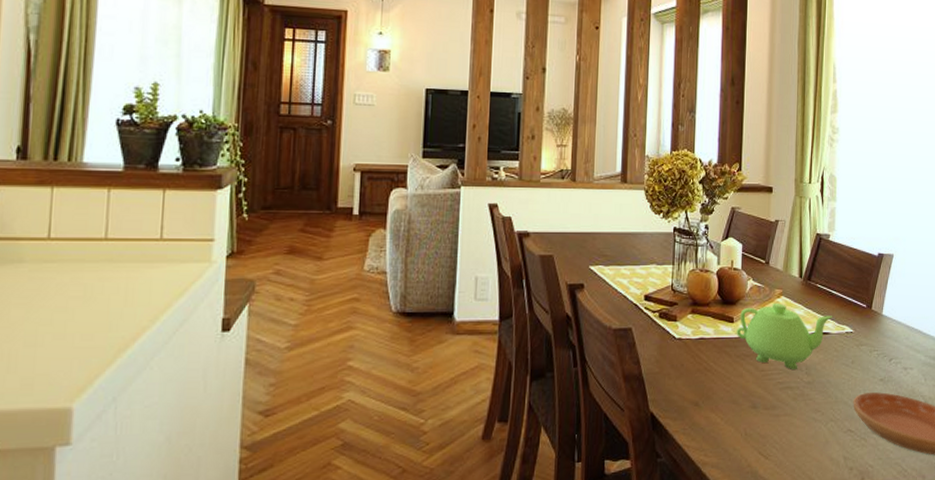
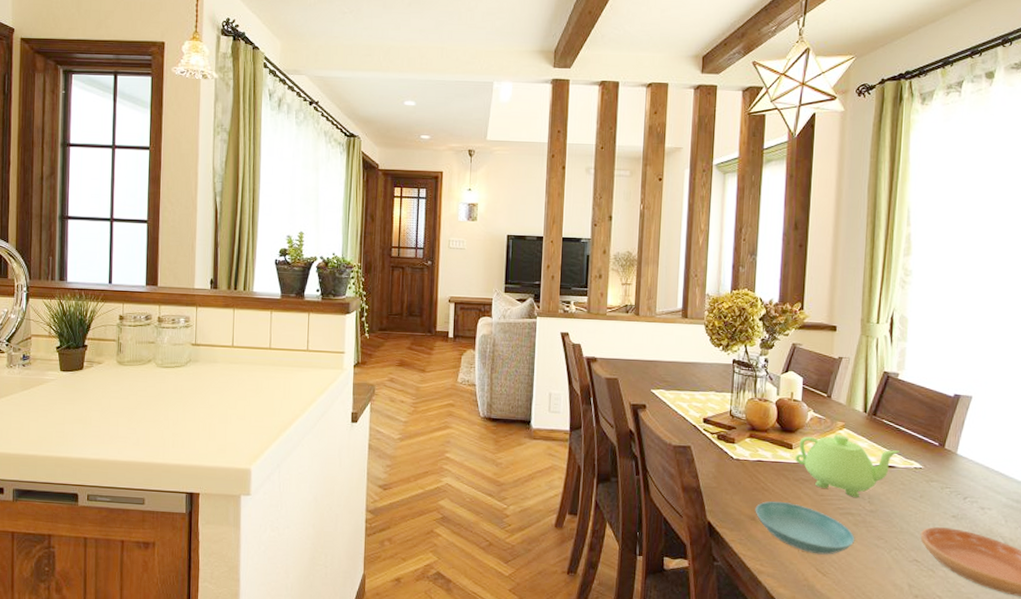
saucer: none [698,381,795,436] -> present [755,501,855,555]

